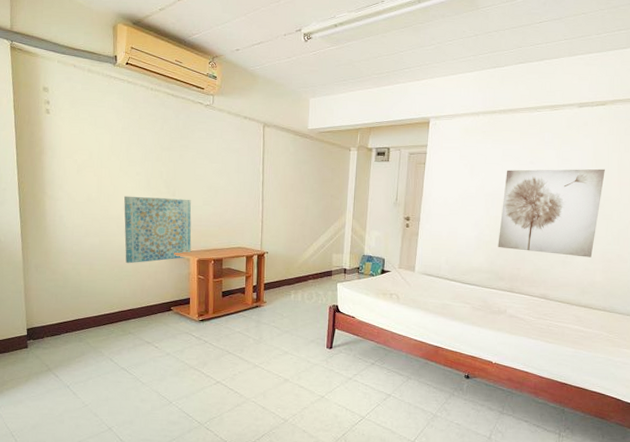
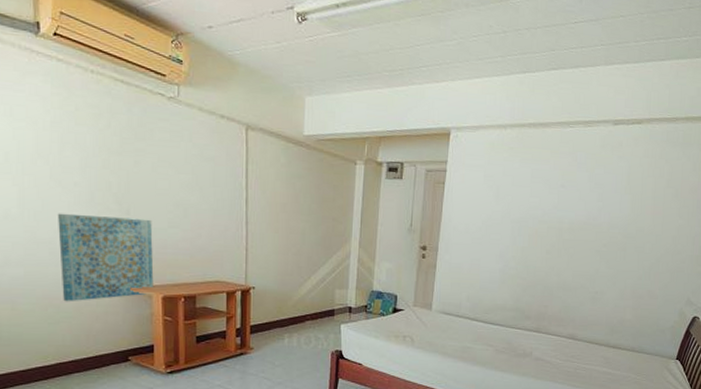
wall art: present [498,168,605,258] -> none [524,193,639,294]

